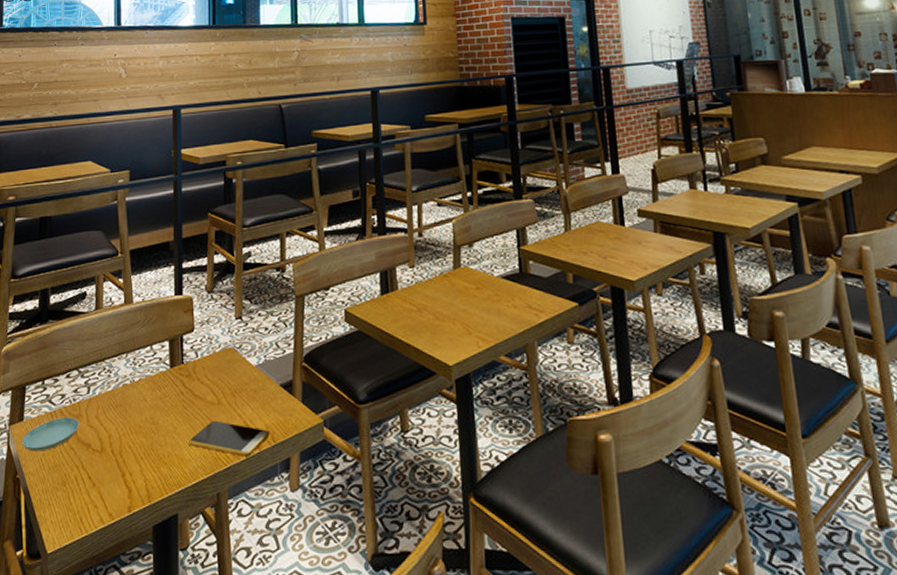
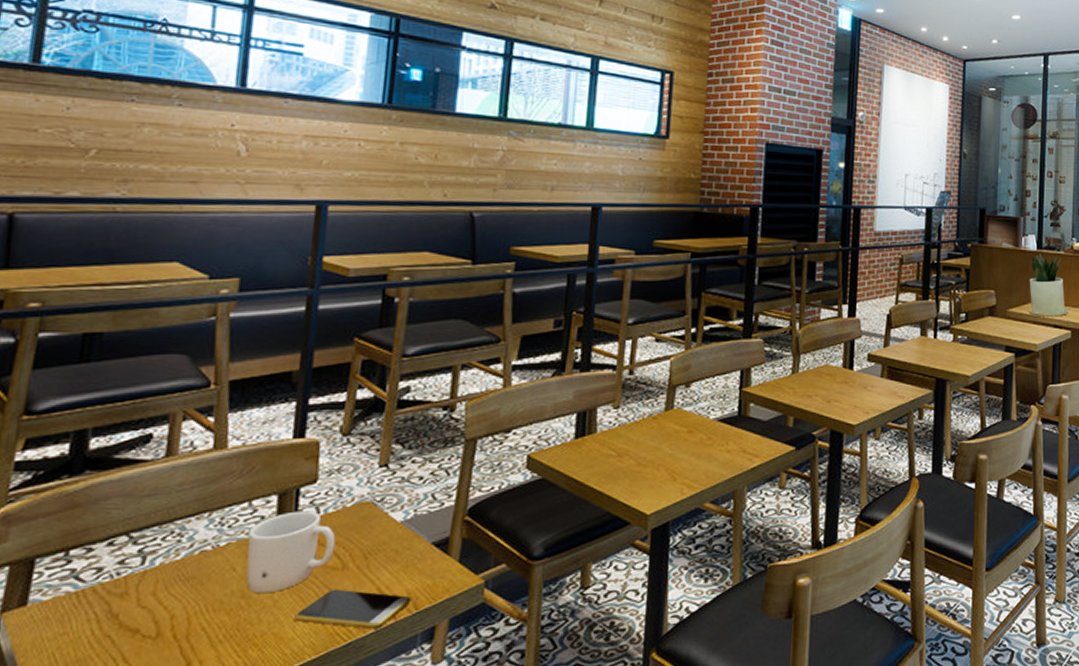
saucer: present [22,417,80,451] -> none [21,596,124,645]
mug: none [152,354,211,421] -> present [245,511,336,594]
planter: none [799,94,855,162] -> present [1028,253,1069,317]

